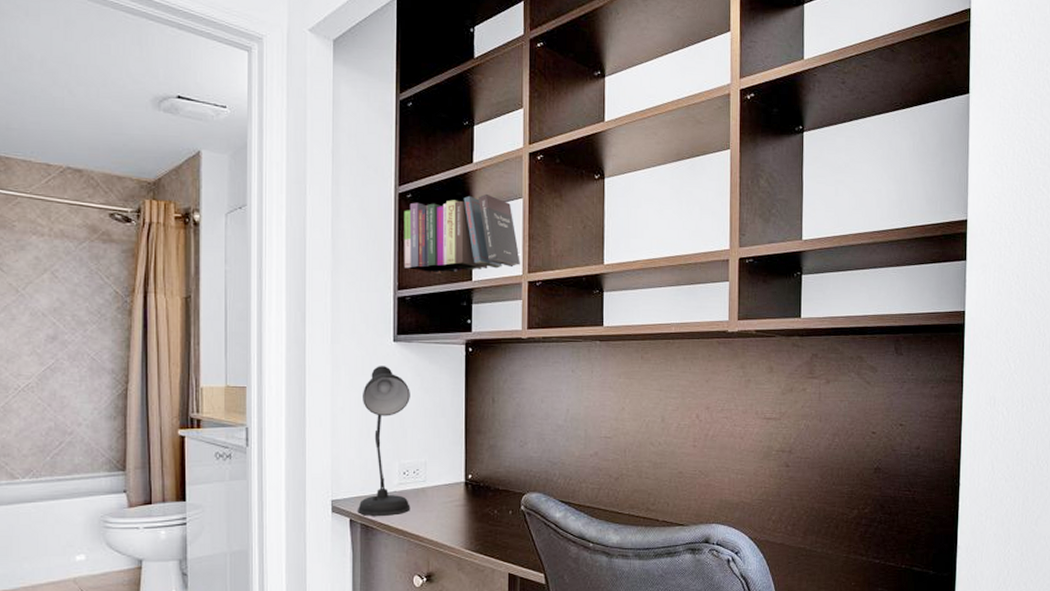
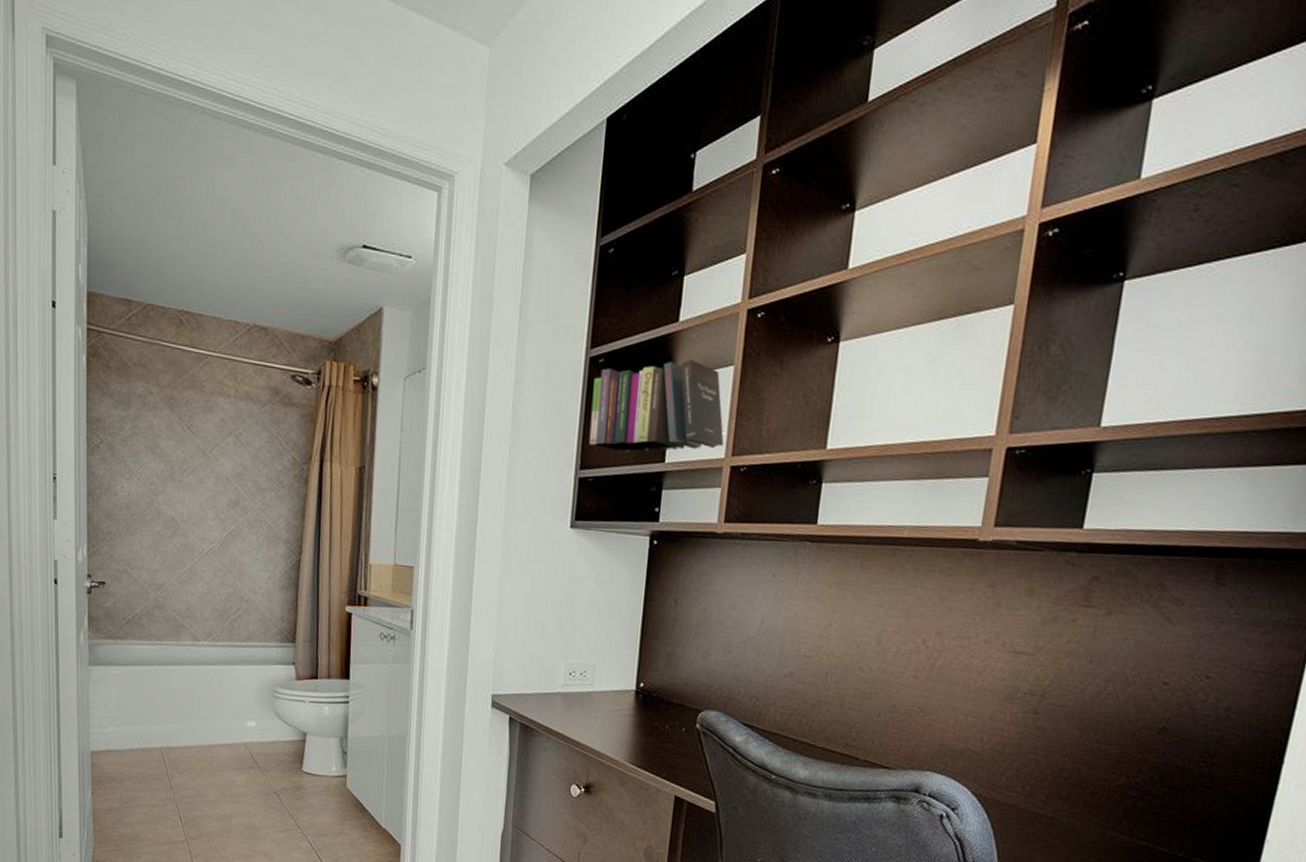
desk lamp: present [358,366,411,516] -> none [518,554,584,718]

